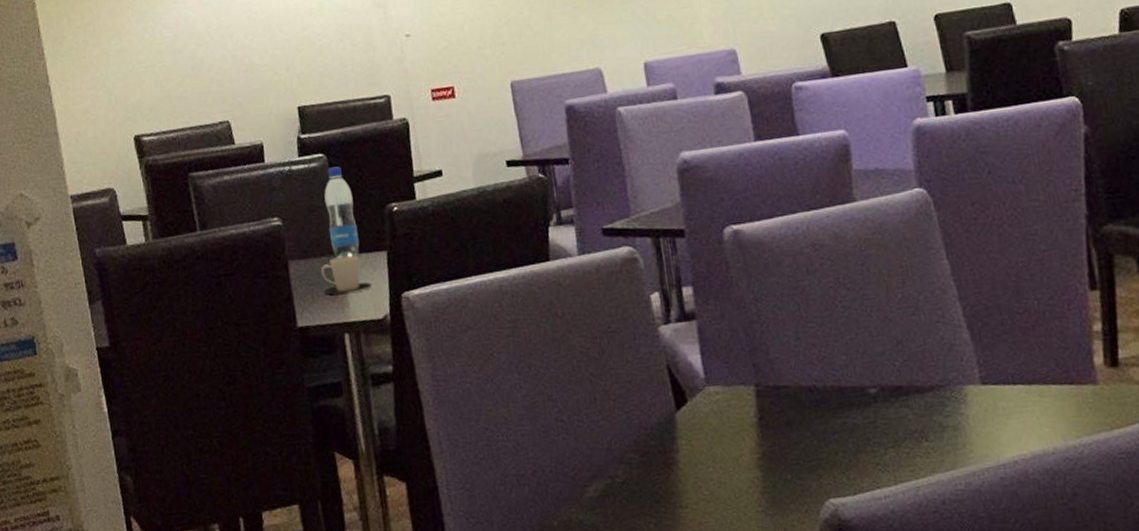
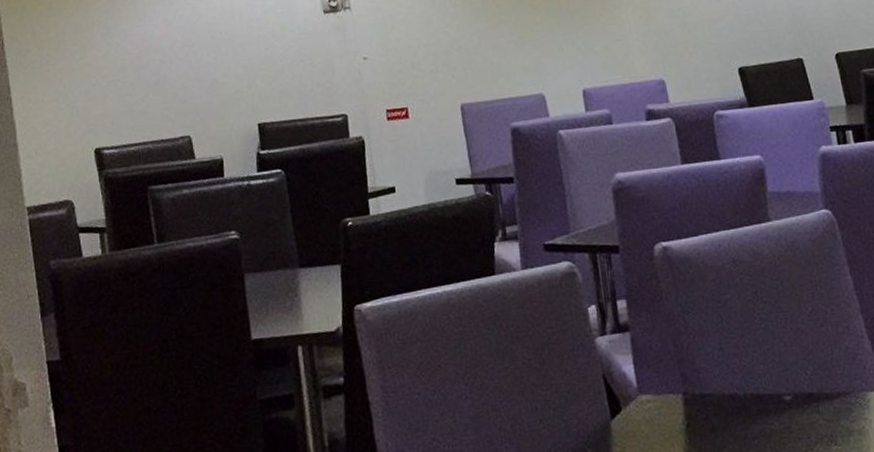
cup: present [320,255,373,295] -> none [276,269,326,307]
bottle: present [324,166,360,259] -> none [281,182,315,272]

